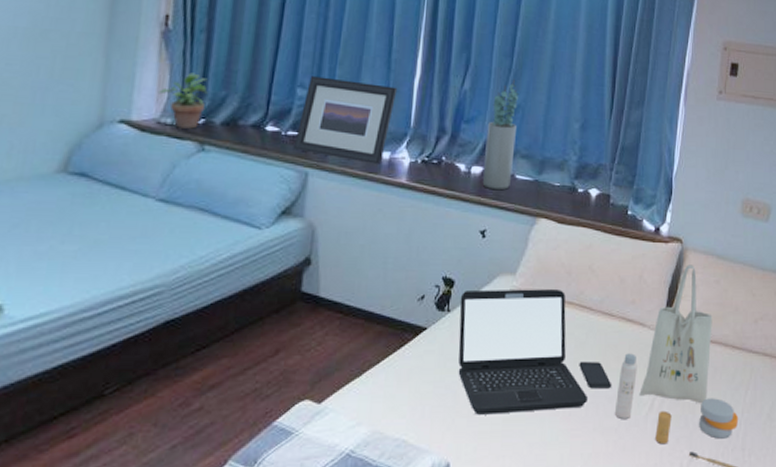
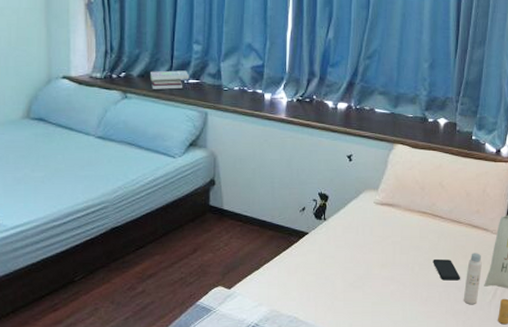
potted plant: present [157,72,208,129] -> none [88,36,125,81]
books: none [236,118,289,143] -> present [149,70,190,90]
picture frame: present [293,76,398,165] -> none [194,34,274,105]
laptop: present [458,289,589,415] -> none [333,202,441,299]
vase: present [482,78,520,191] -> none [347,27,376,122]

